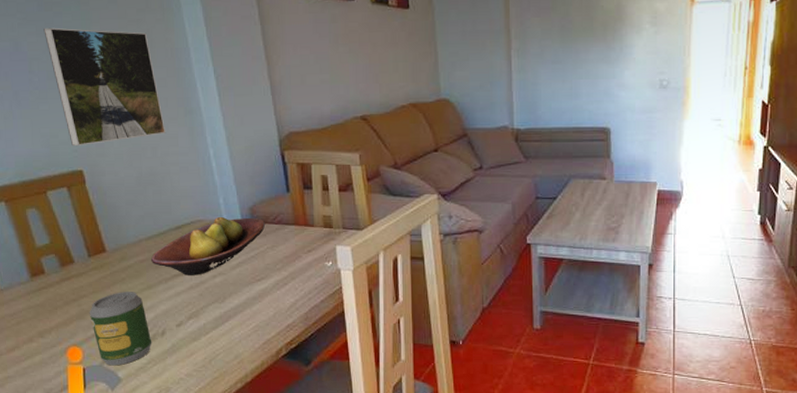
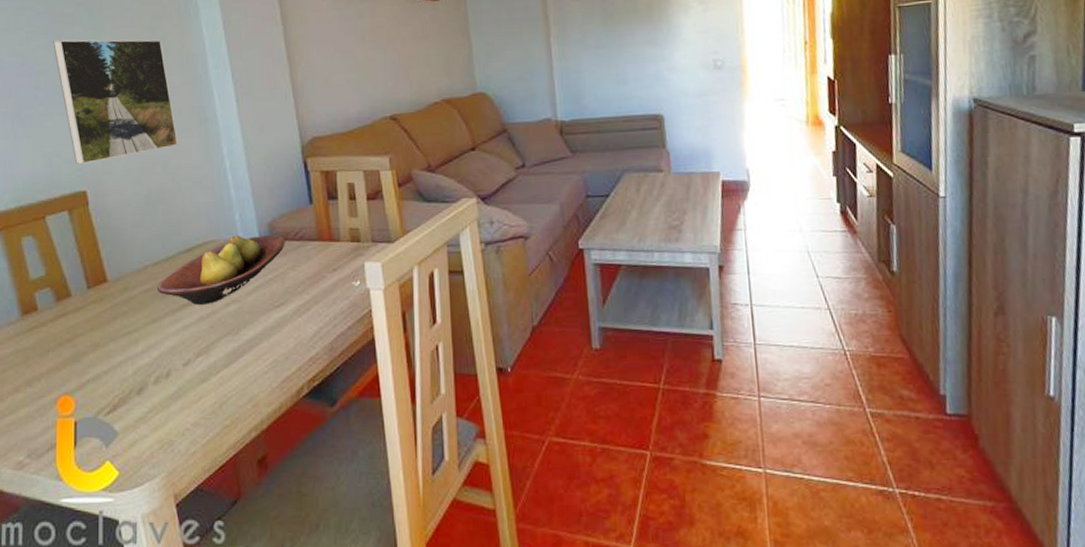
soda can: present [89,292,152,366] -> none [85,327,155,417]

